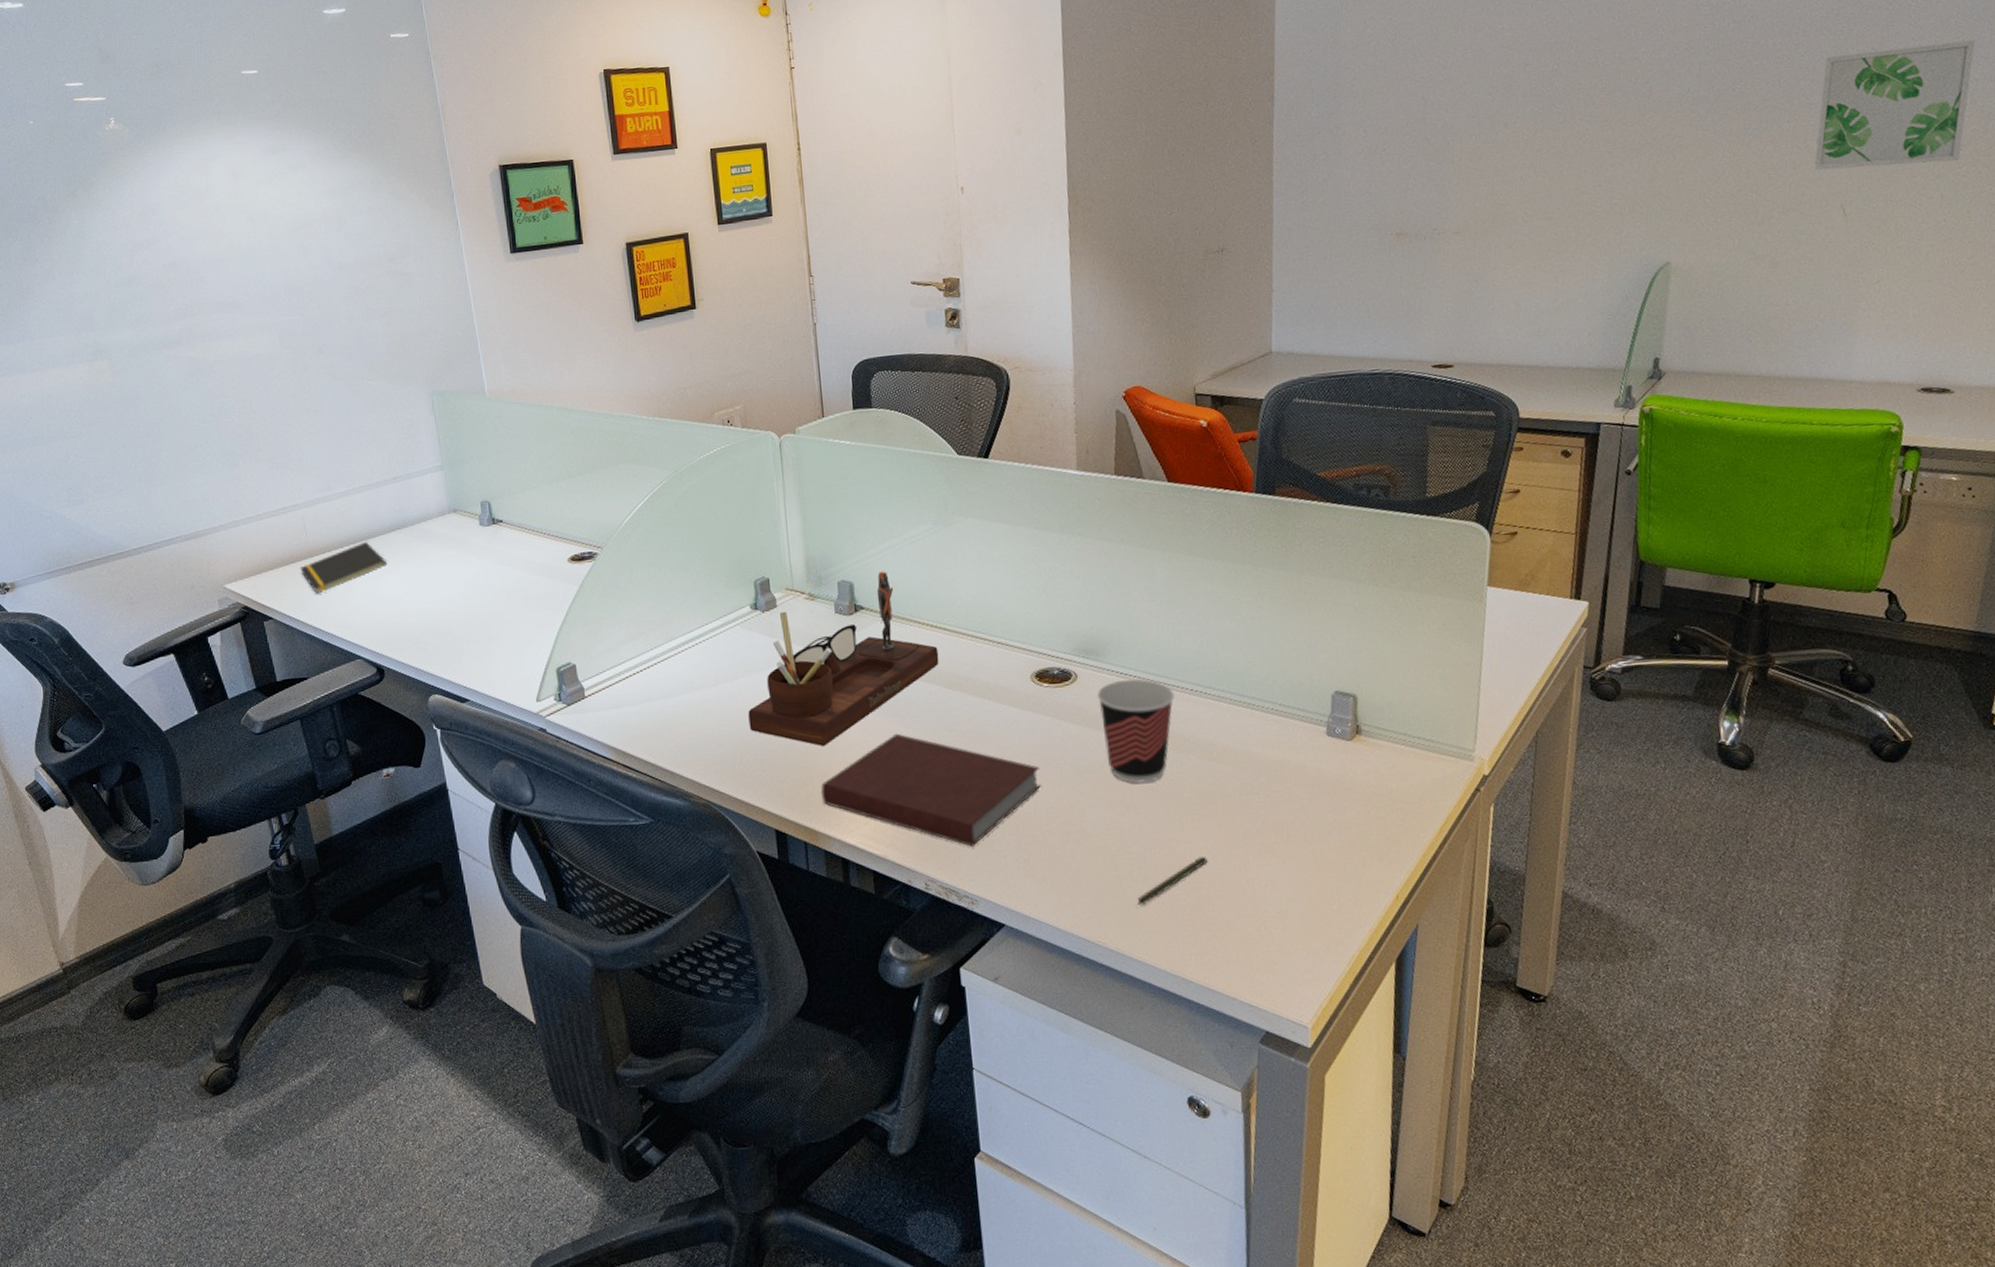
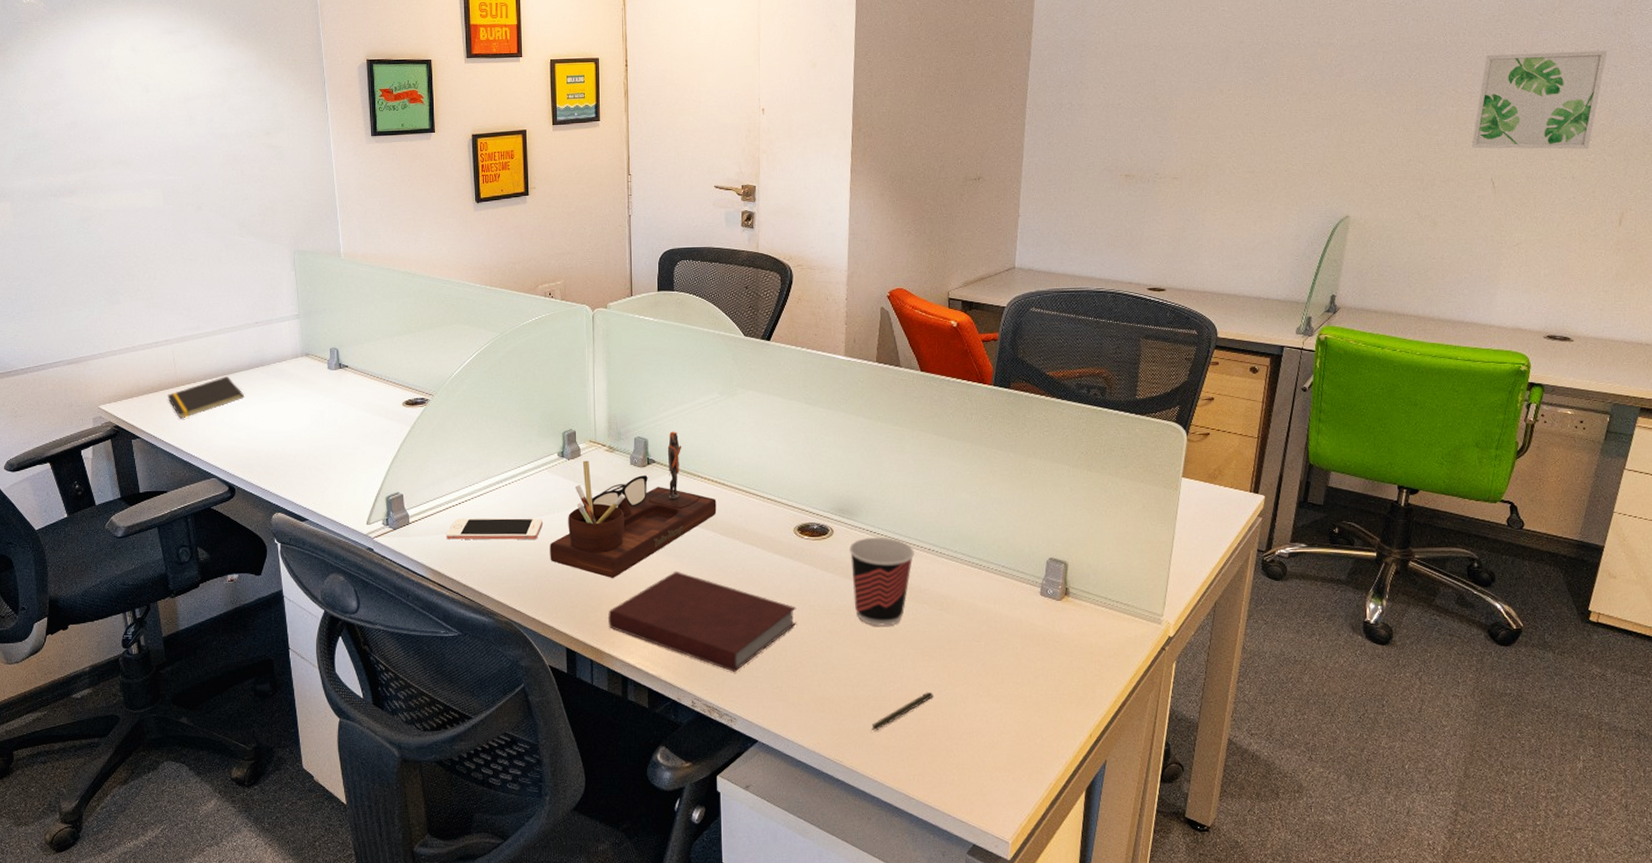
cell phone: none [628,681,738,713] -> present [446,518,542,540]

